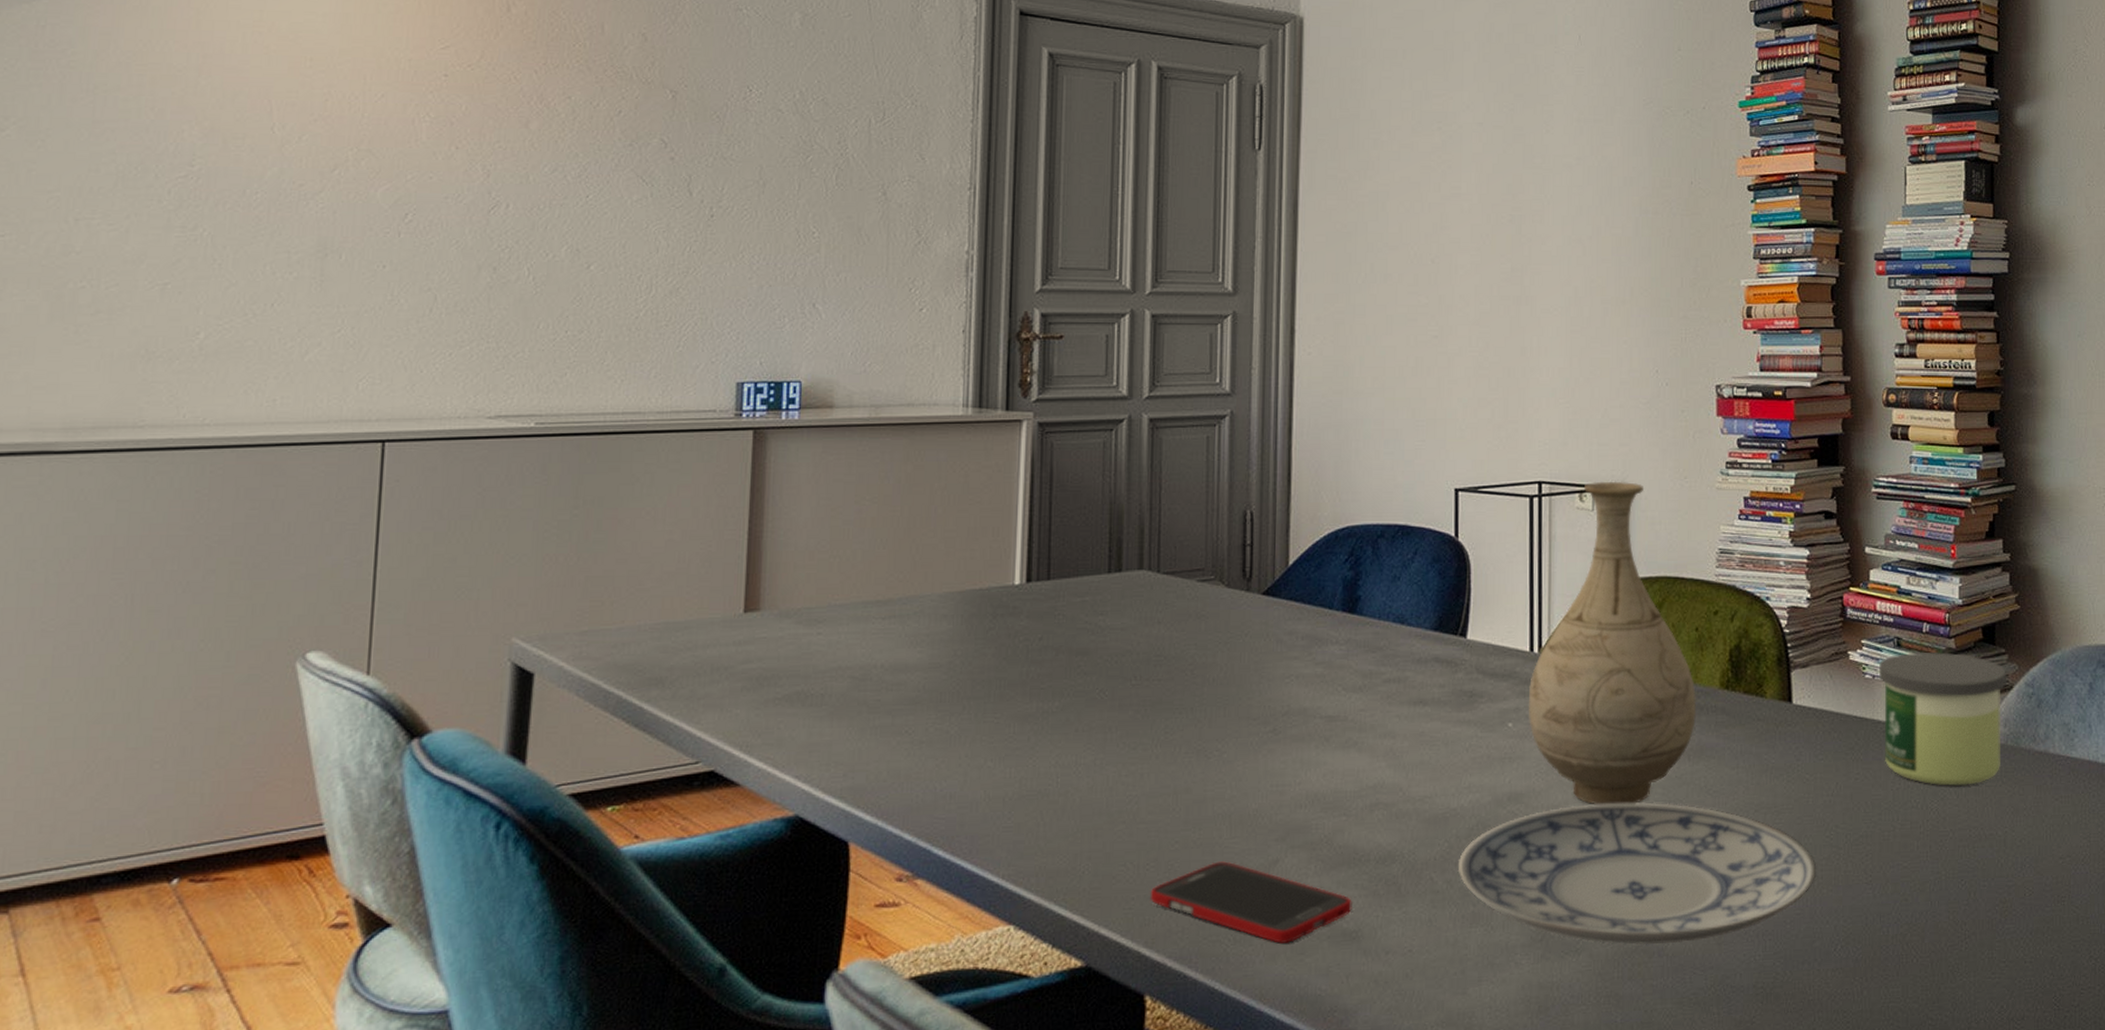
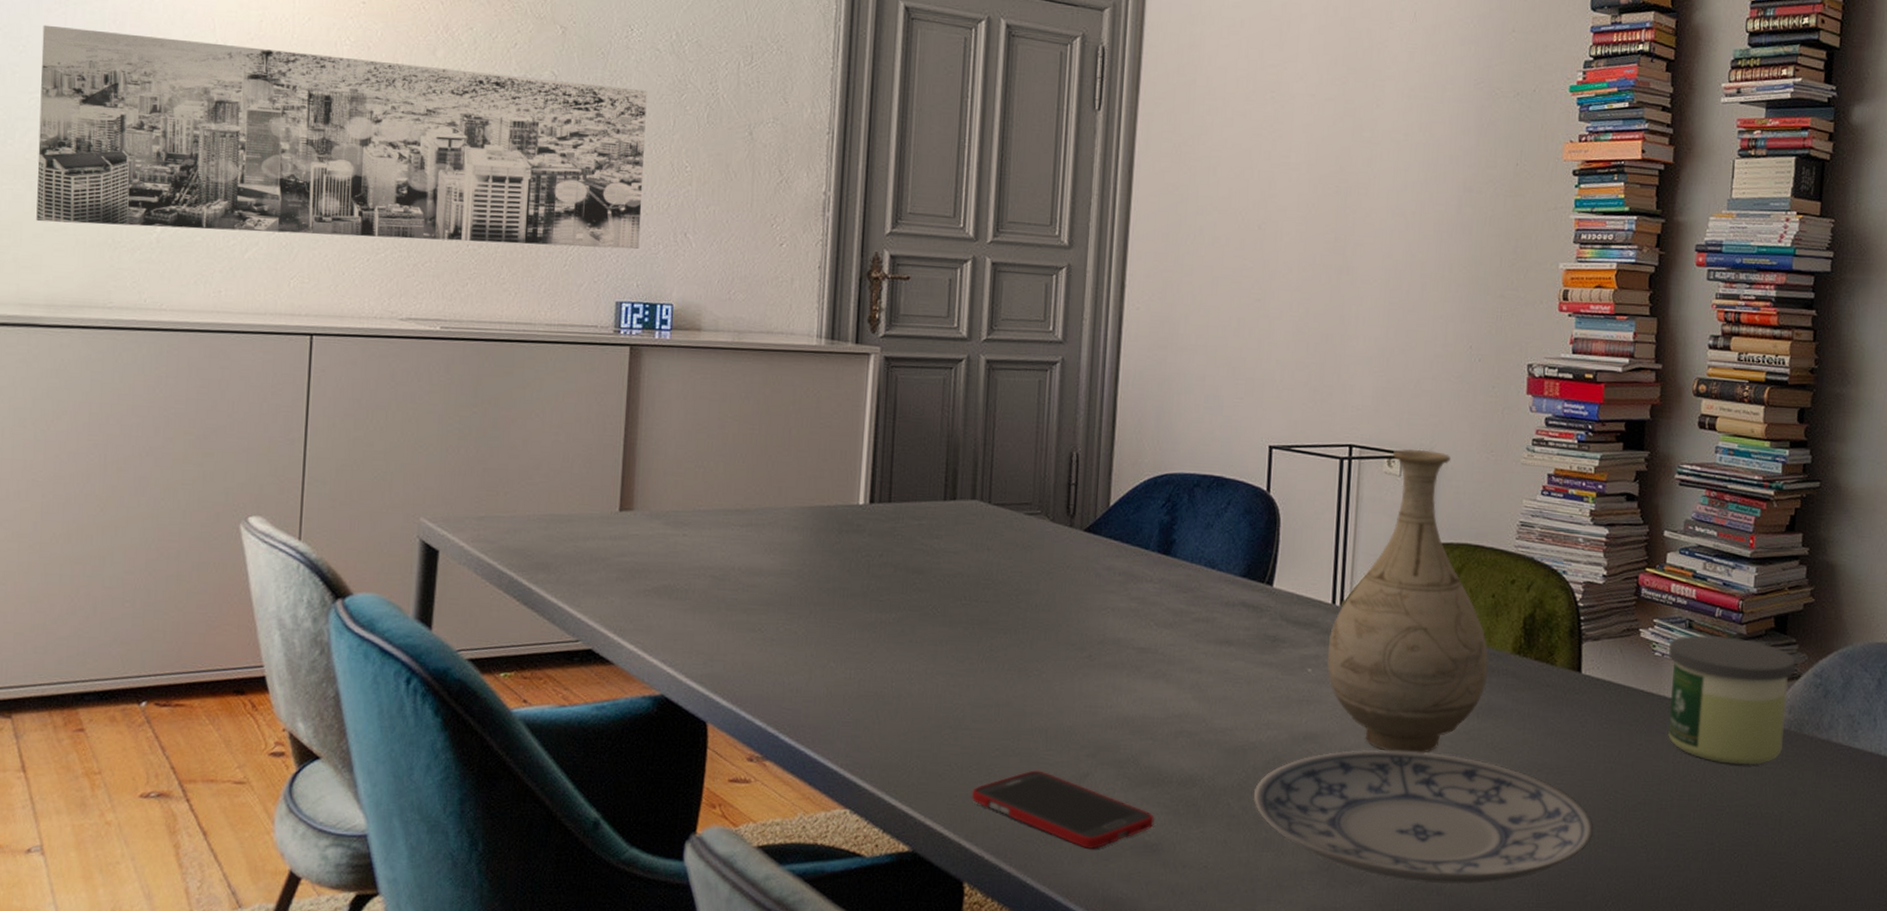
wall art: none [53,116,769,335] -> present [36,25,647,249]

